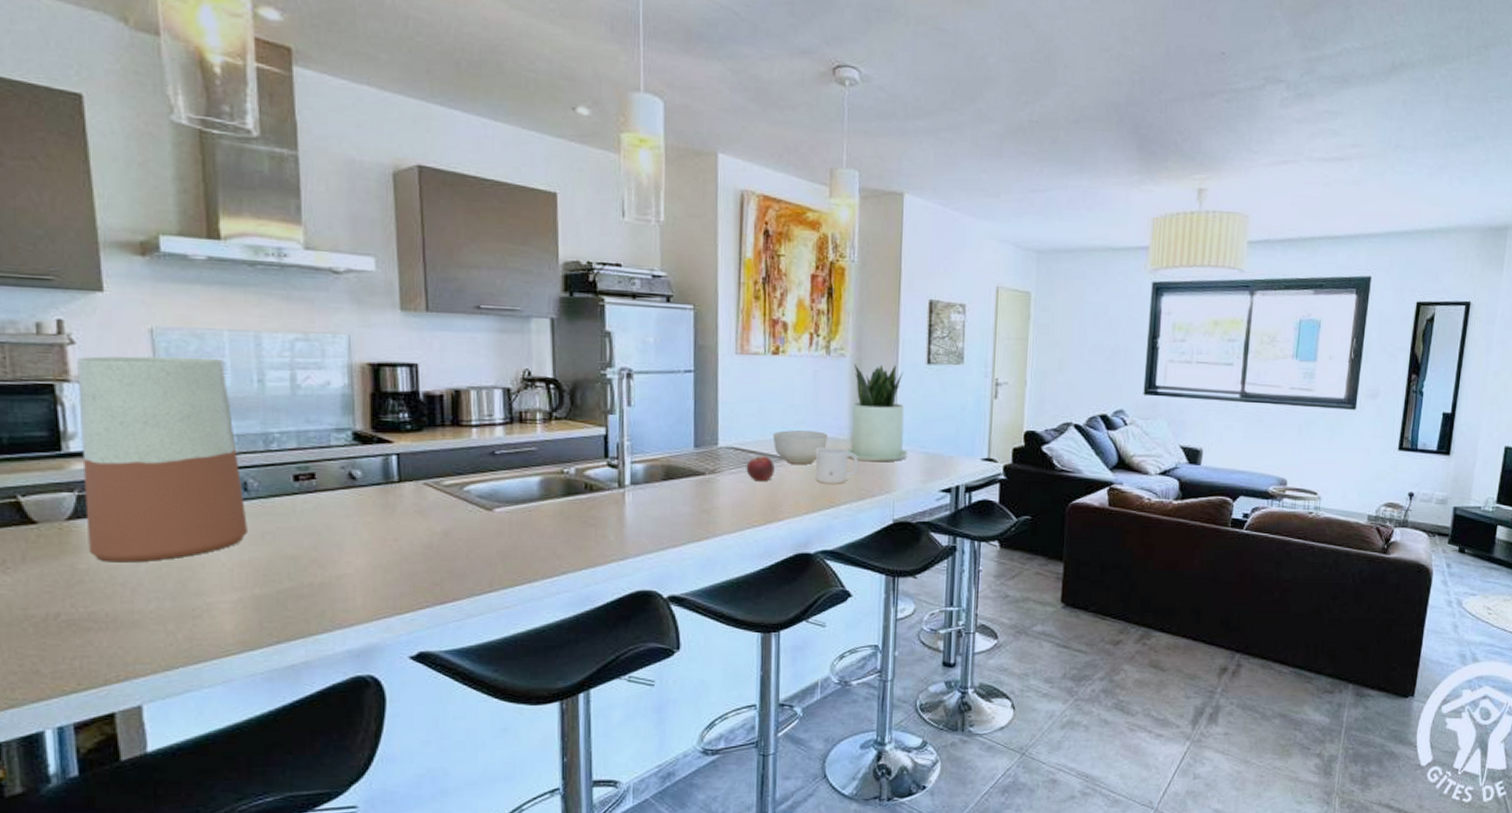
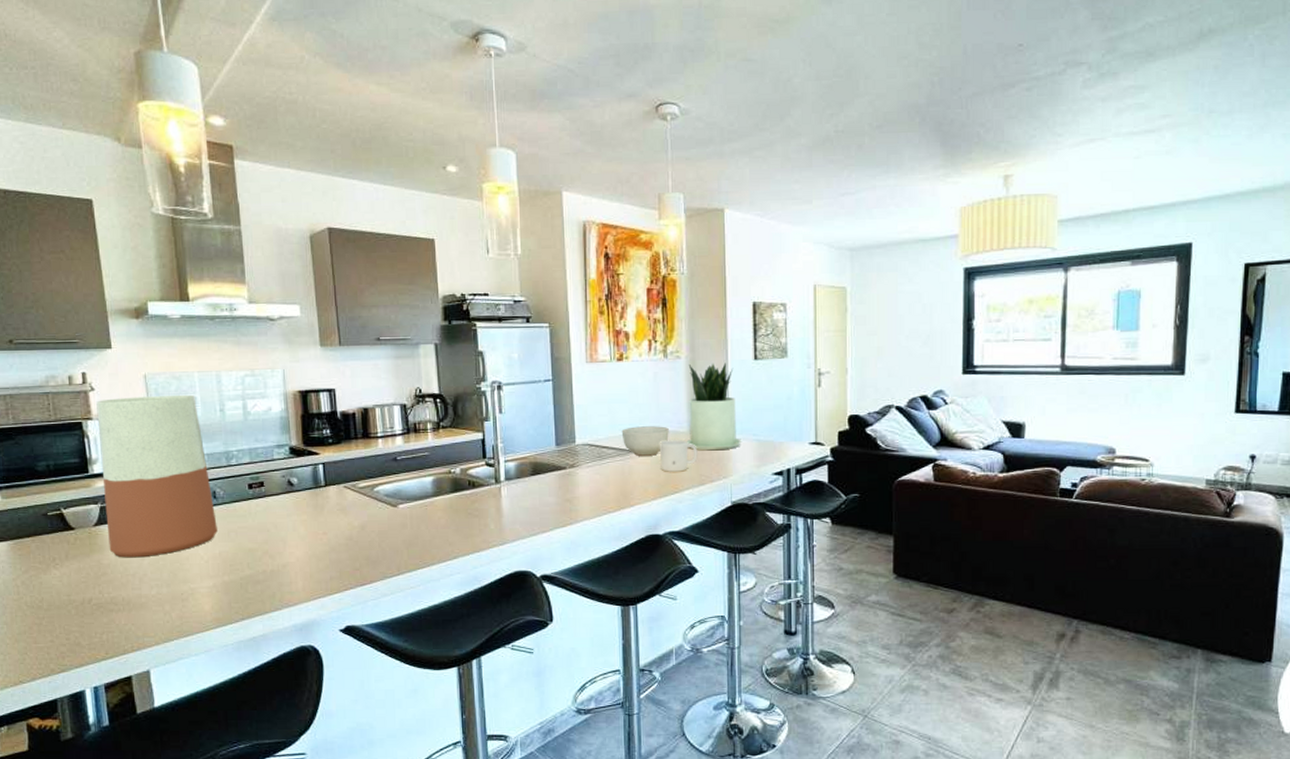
fruit: present [746,455,775,482] -> none [600,450,625,473]

